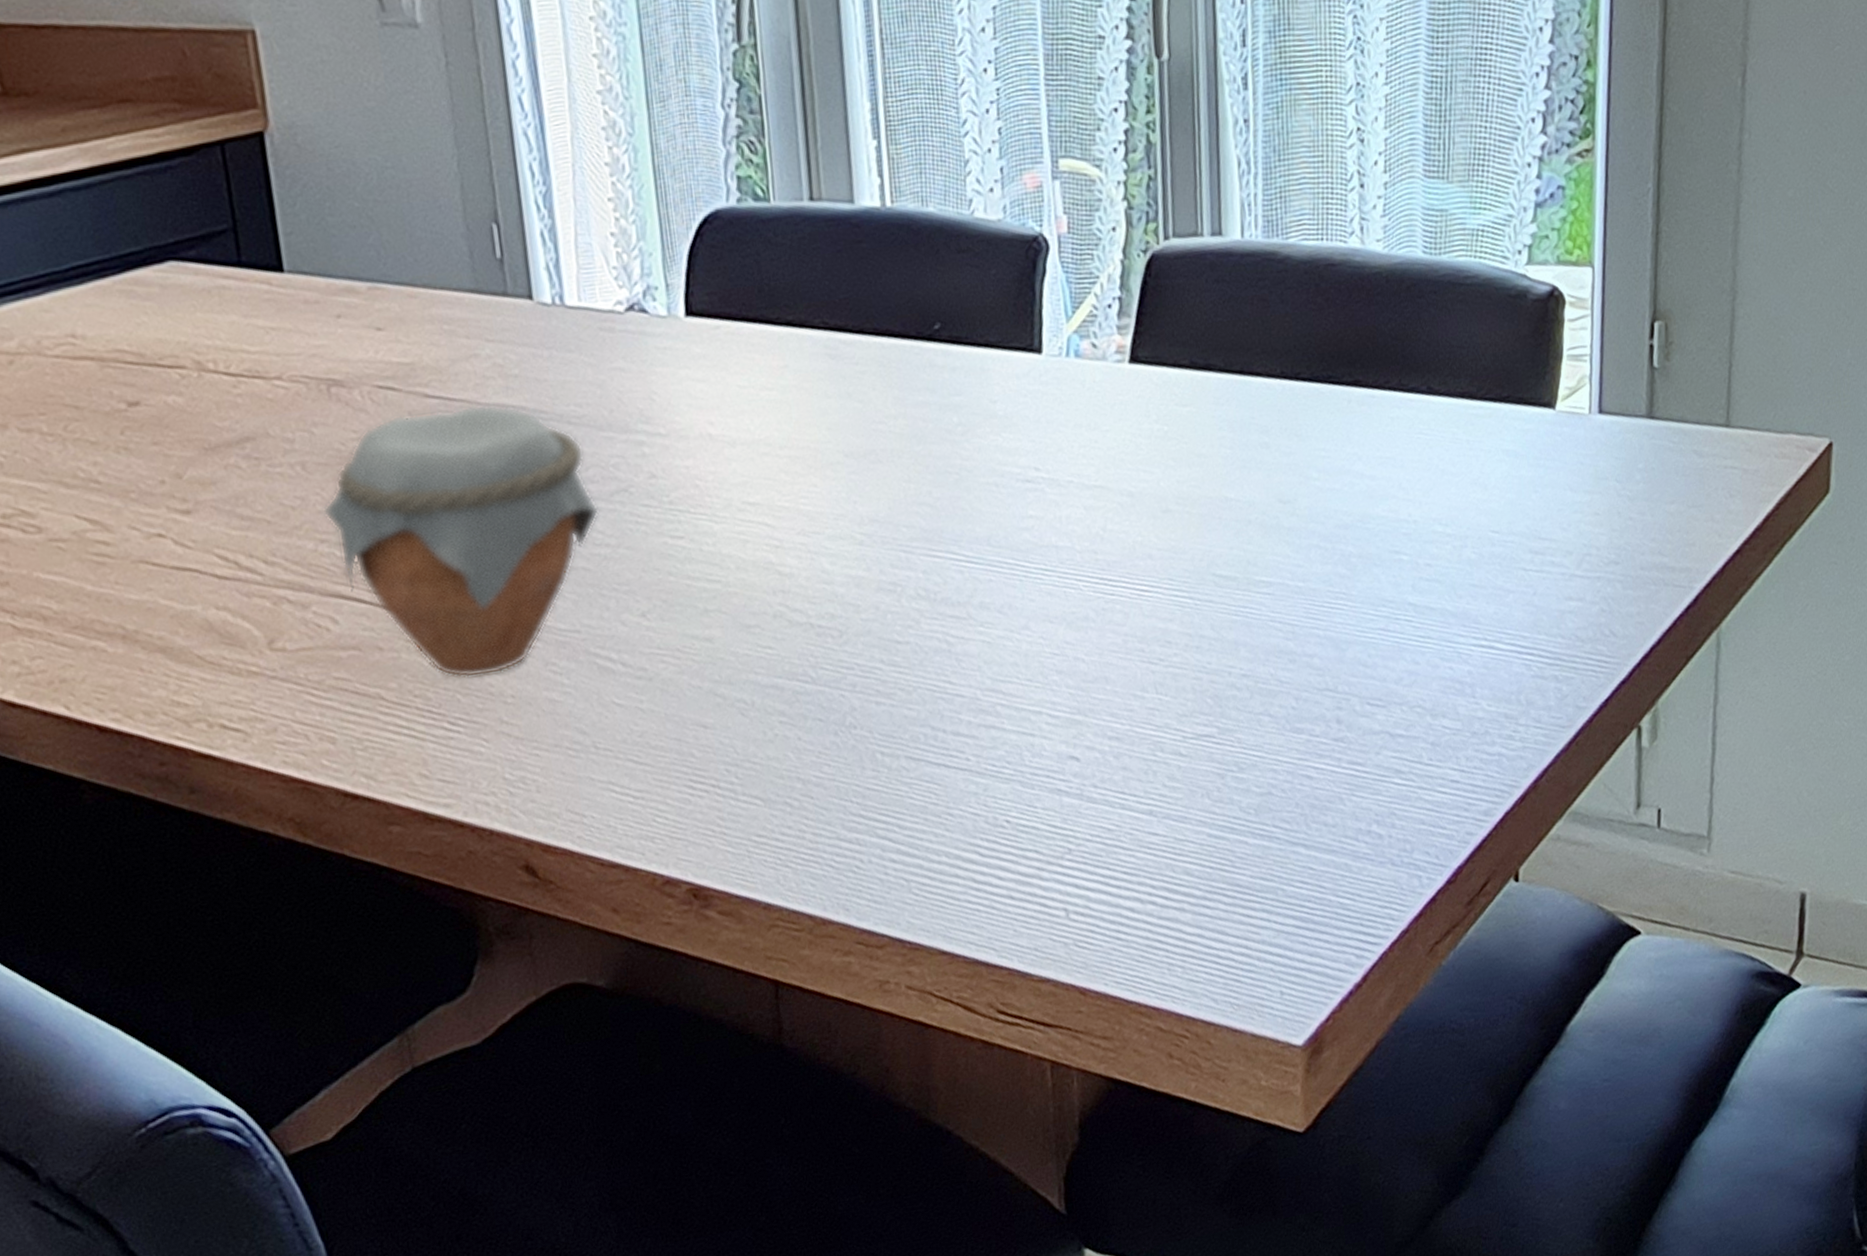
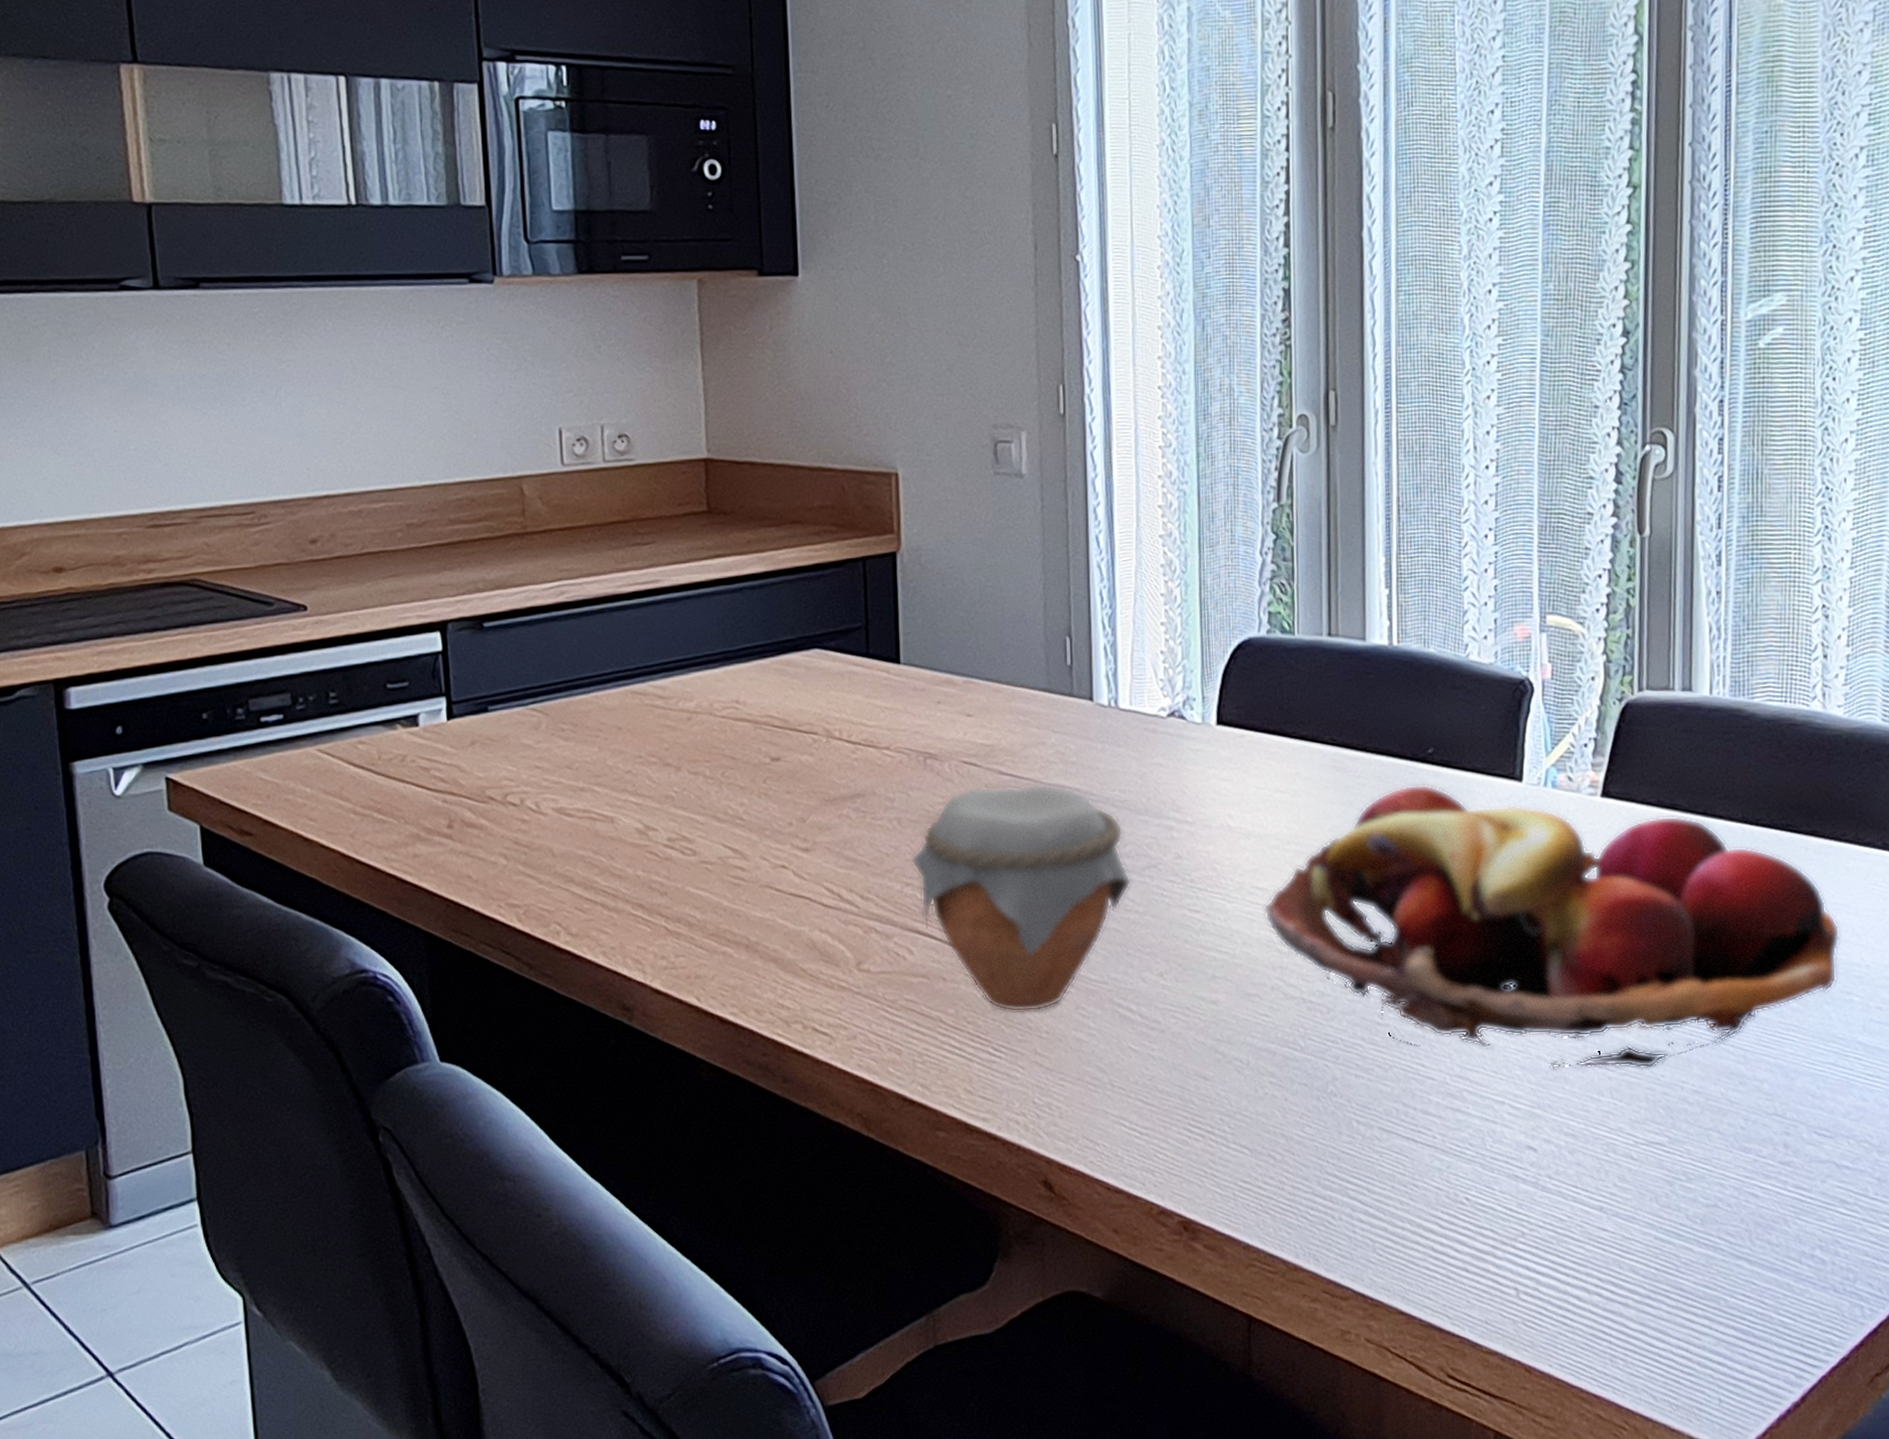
fruit basket: none [757,365,1387,671] -> present [1263,784,1840,1070]

